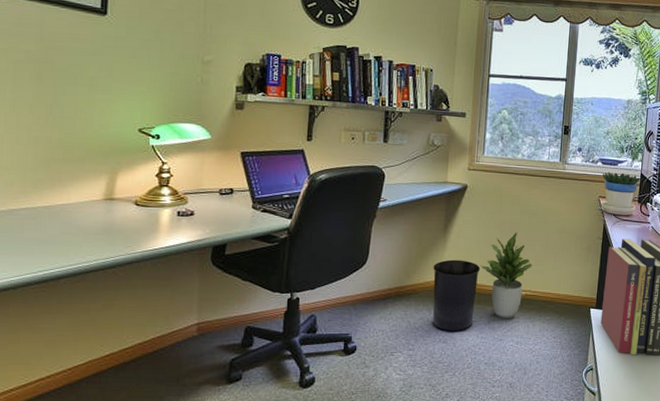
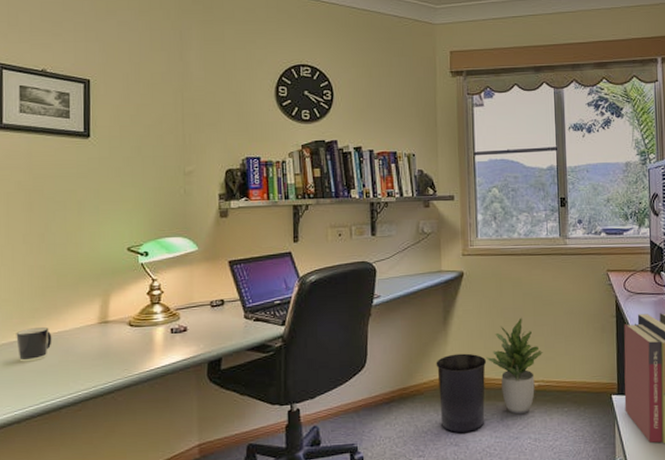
mug: none [16,198,55,231] -> present [16,327,52,362]
flowerpot: present [600,172,640,216] -> none [608,242,650,289]

